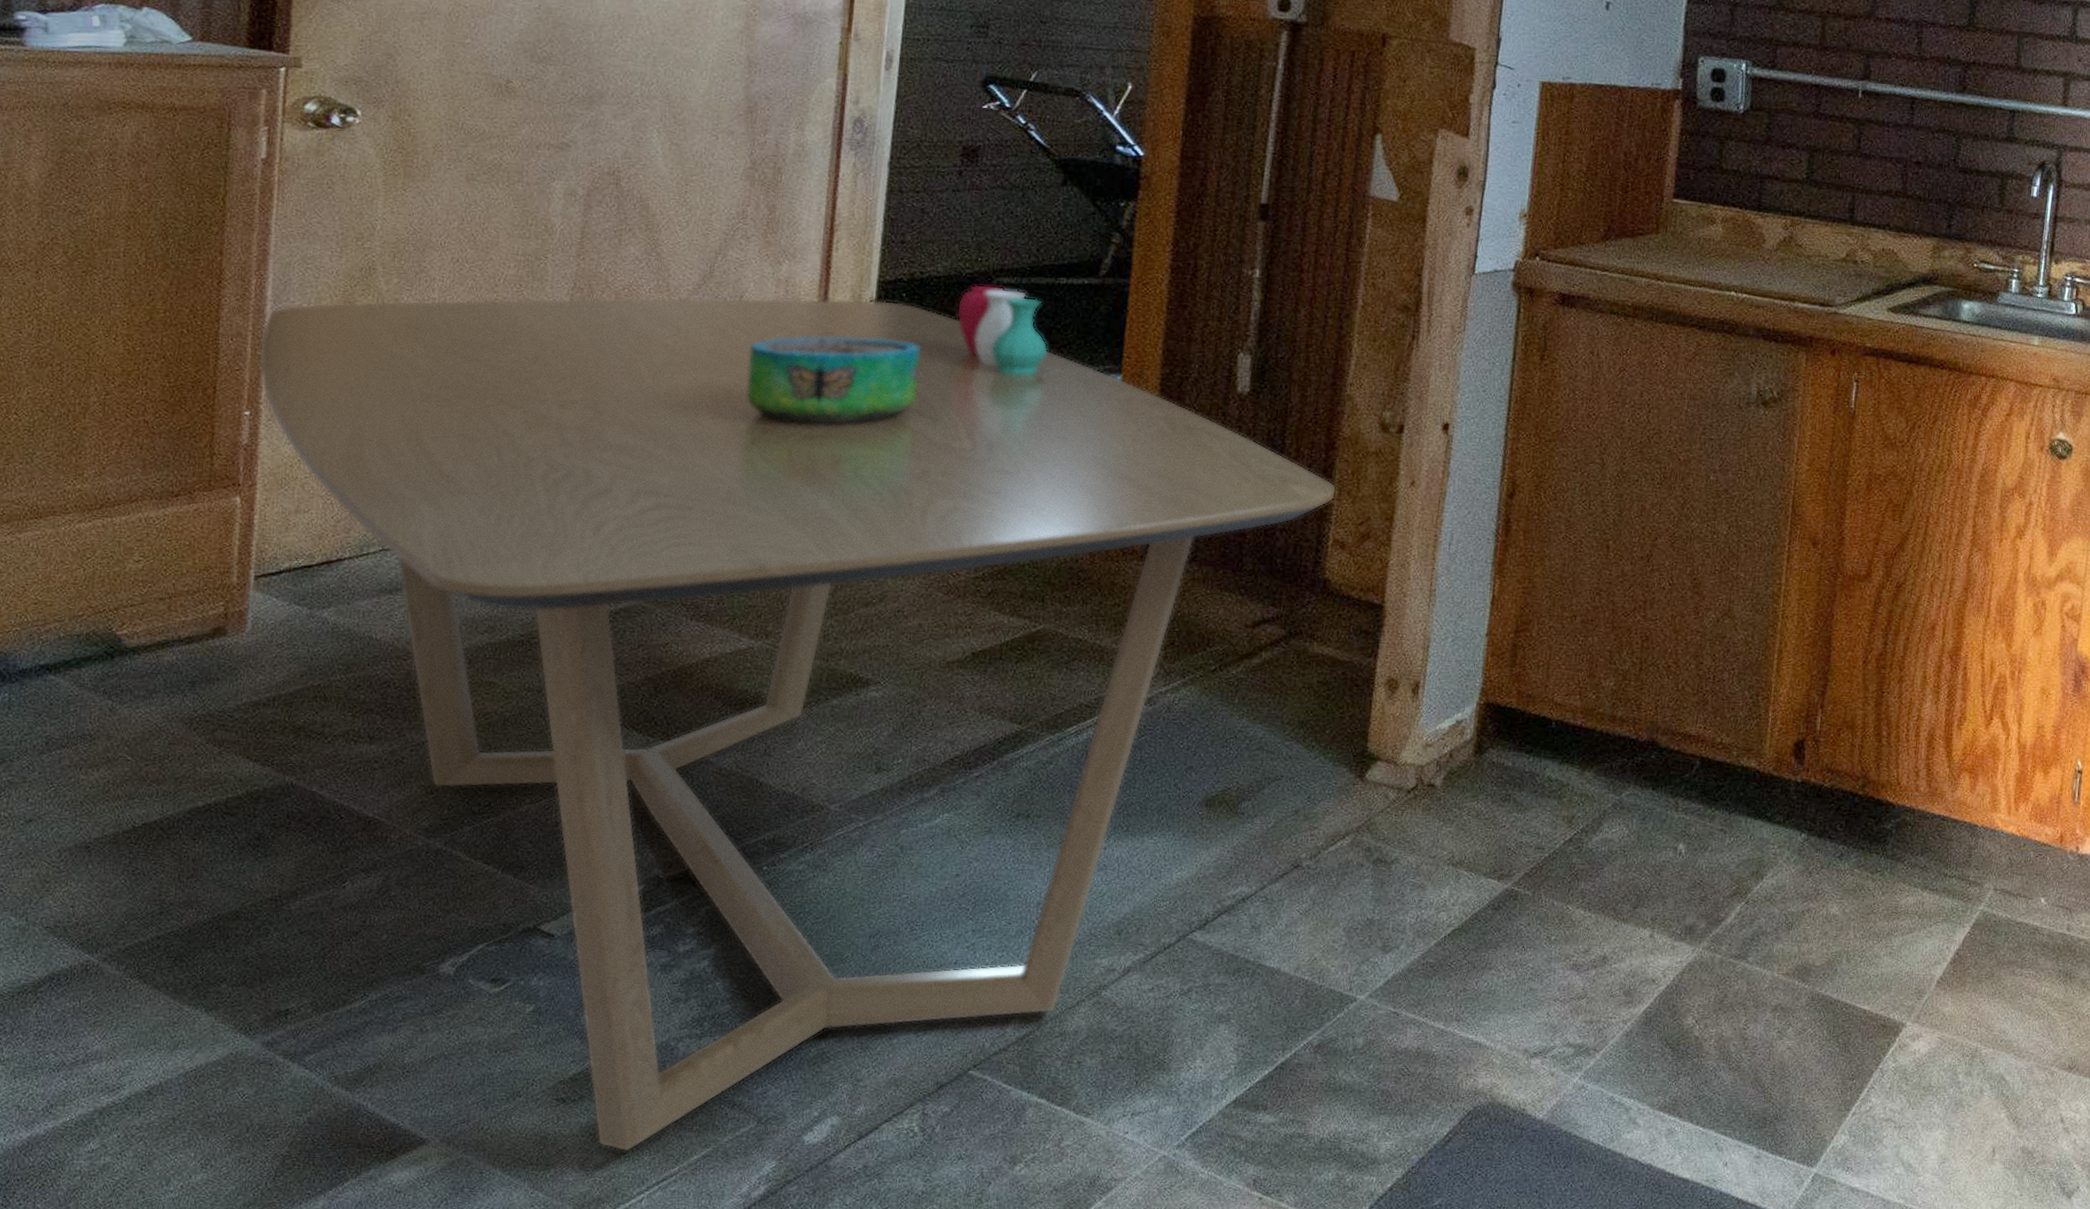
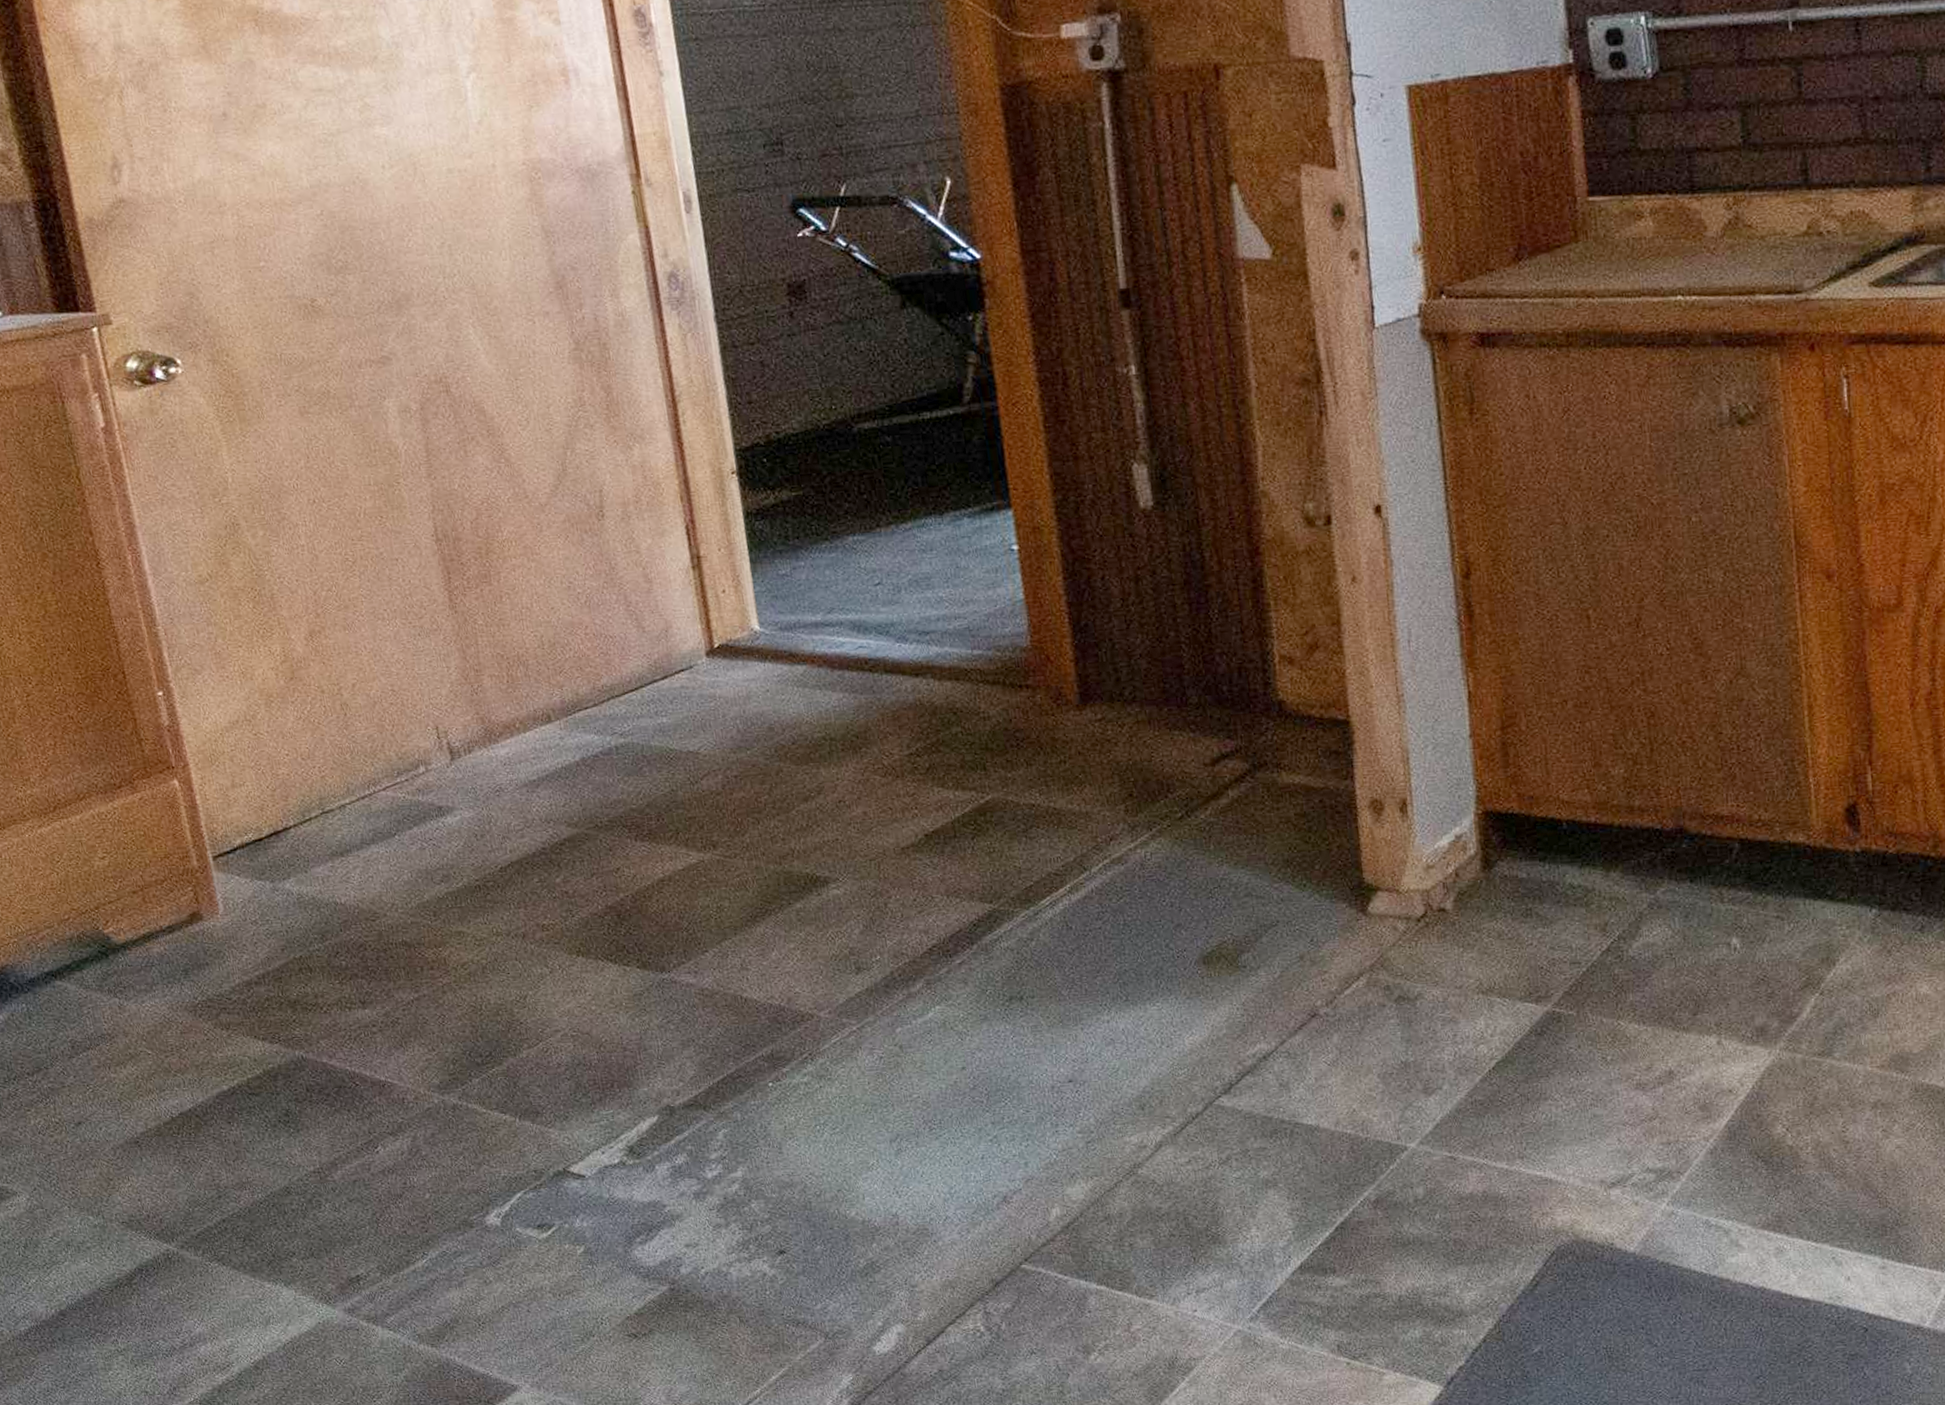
dining table: present [259,298,1337,1152] -> none [150,468,1272,1379]
decorative bowl: present [747,337,920,424] -> none [623,511,804,618]
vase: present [957,284,1049,375] -> none [822,433,929,529]

